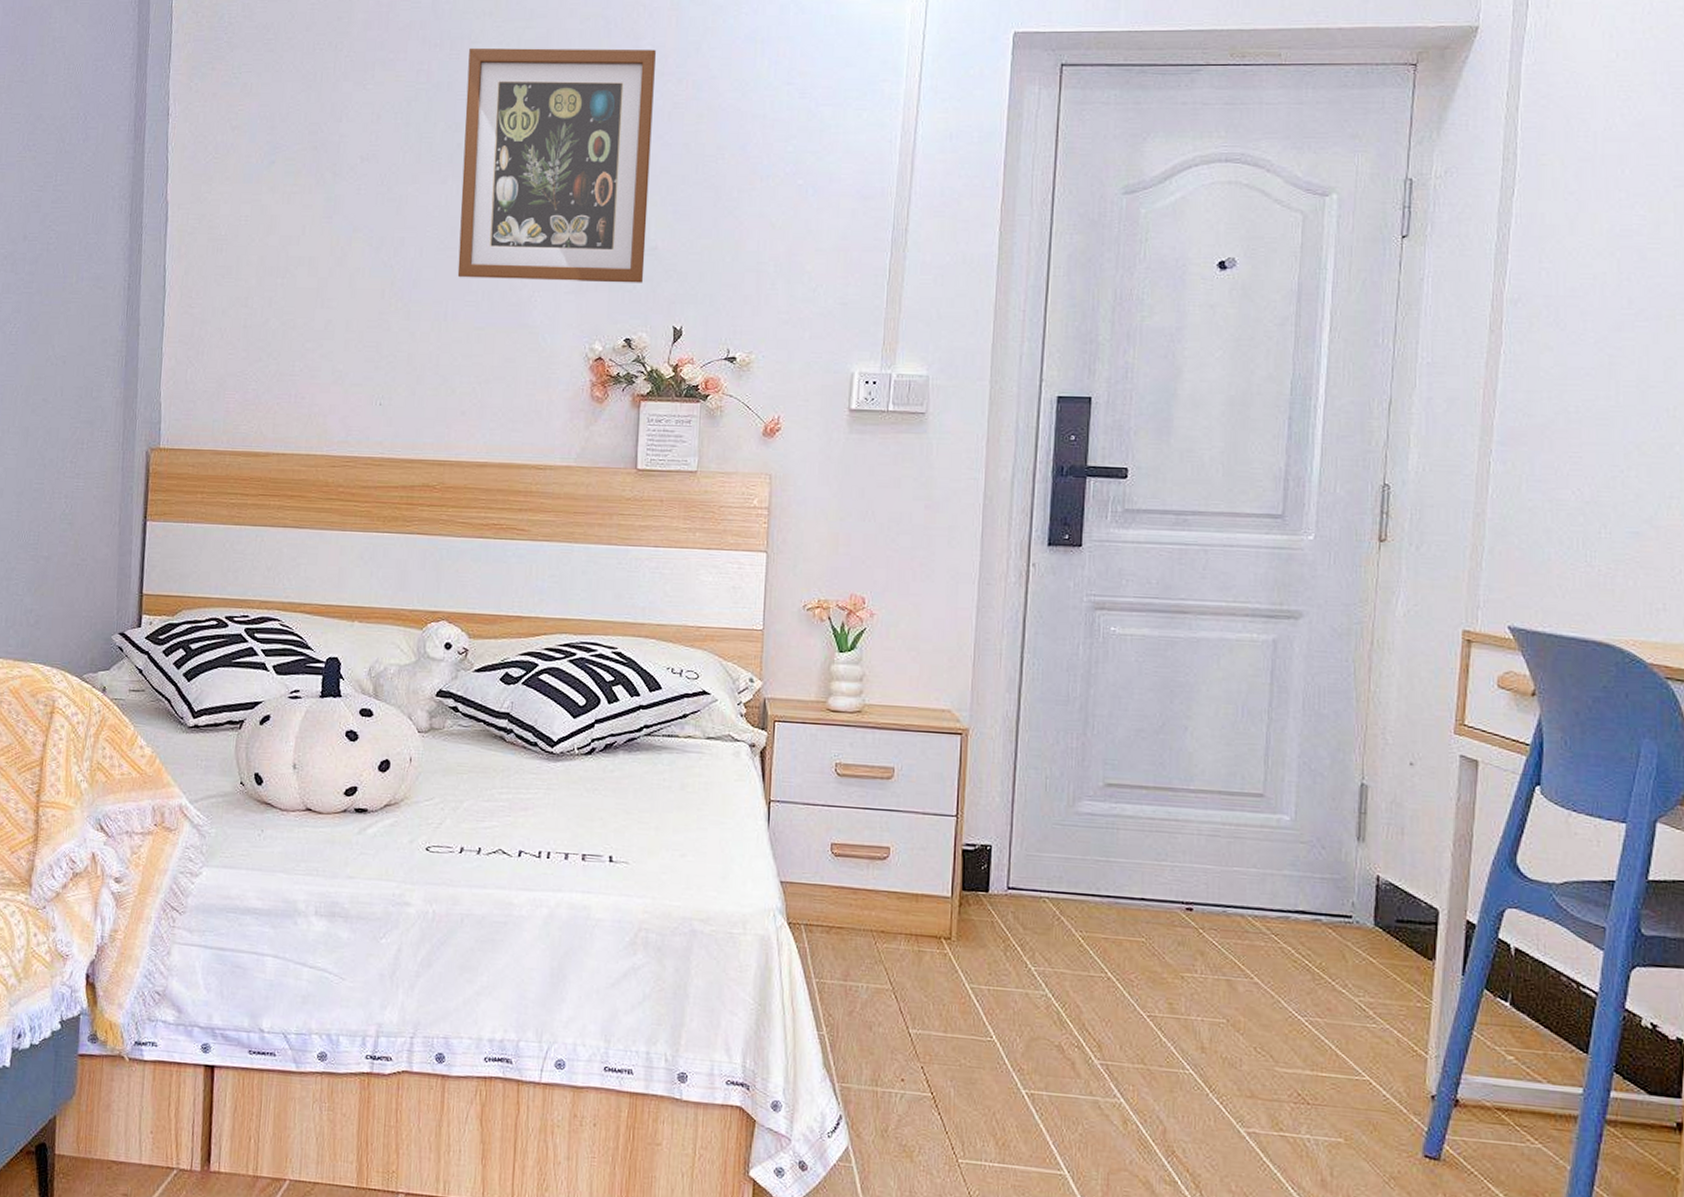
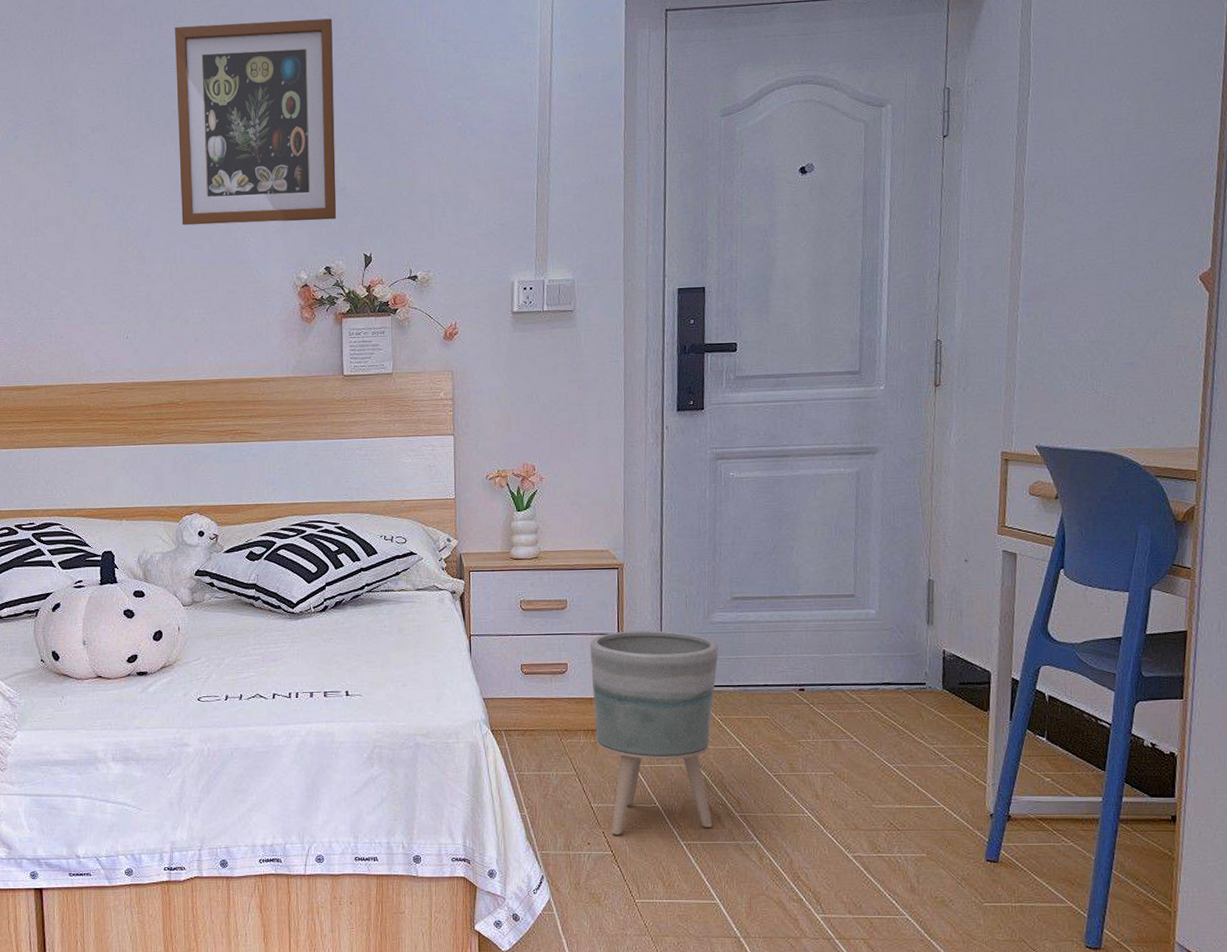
planter: none [919,813,1084,1075] -> present [590,630,719,835]

